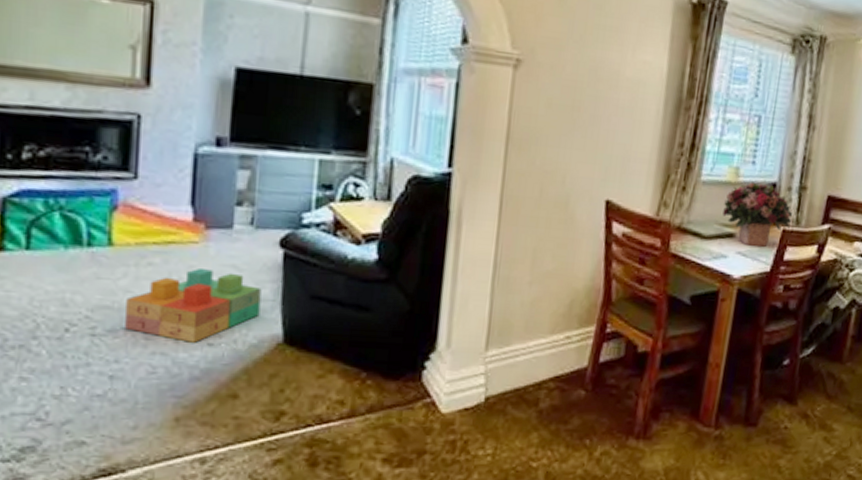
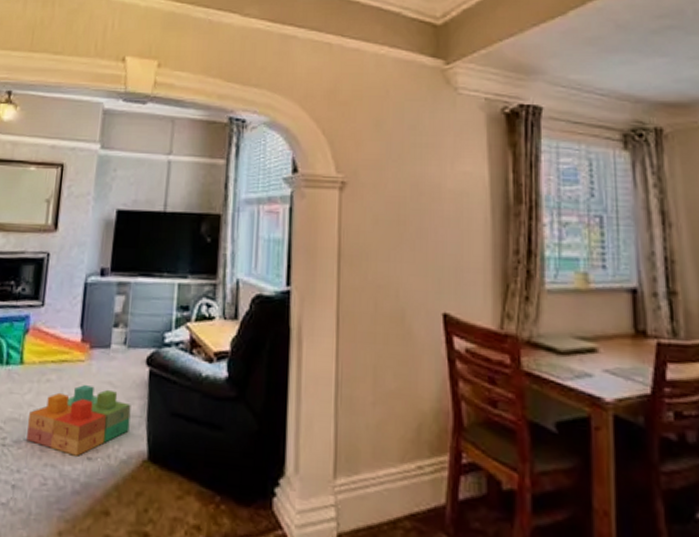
bouquet: present [722,182,793,248] -> none [577,288,666,365]

